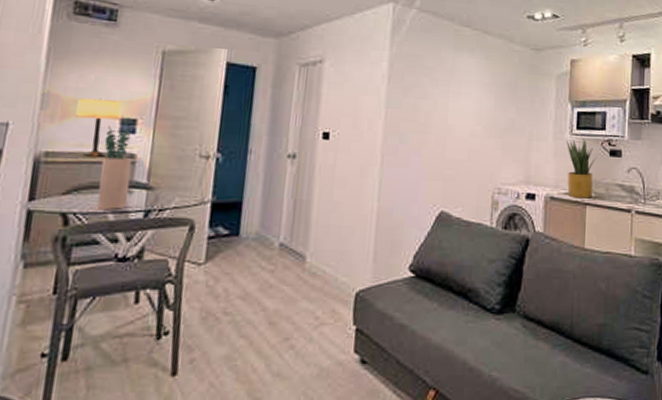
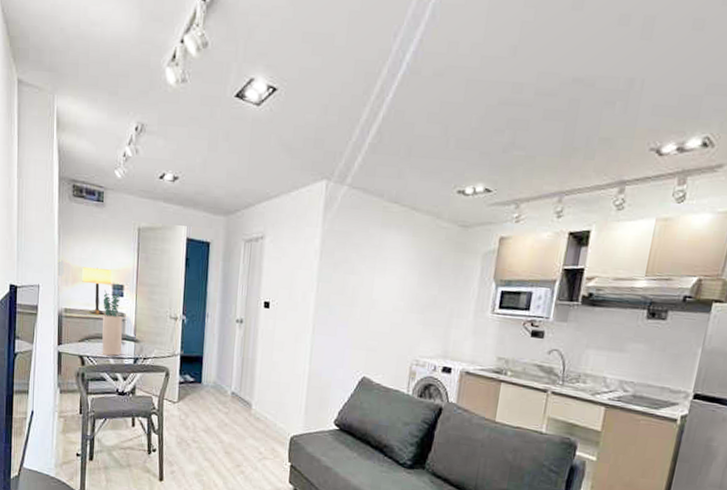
planter: present [567,137,597,199] -> none [483,317,517,376]

